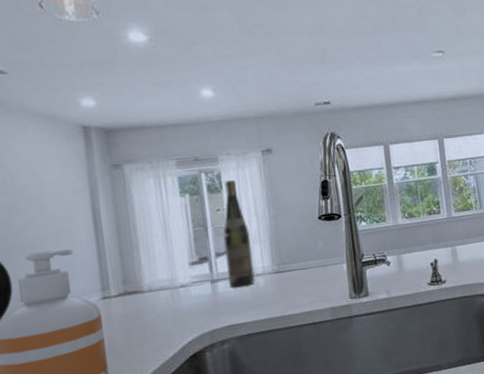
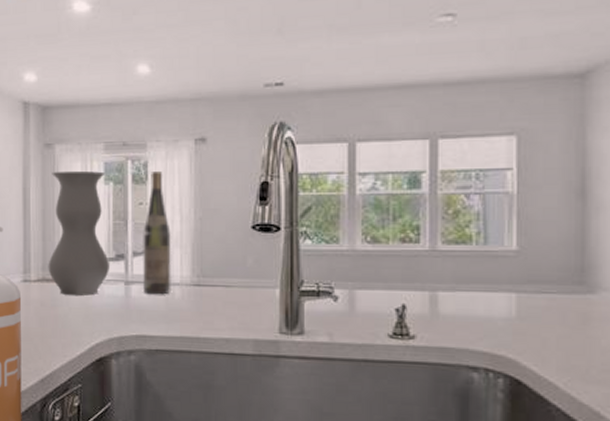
vase: none [123,185,195,304] -> present [48,170,110,295]

